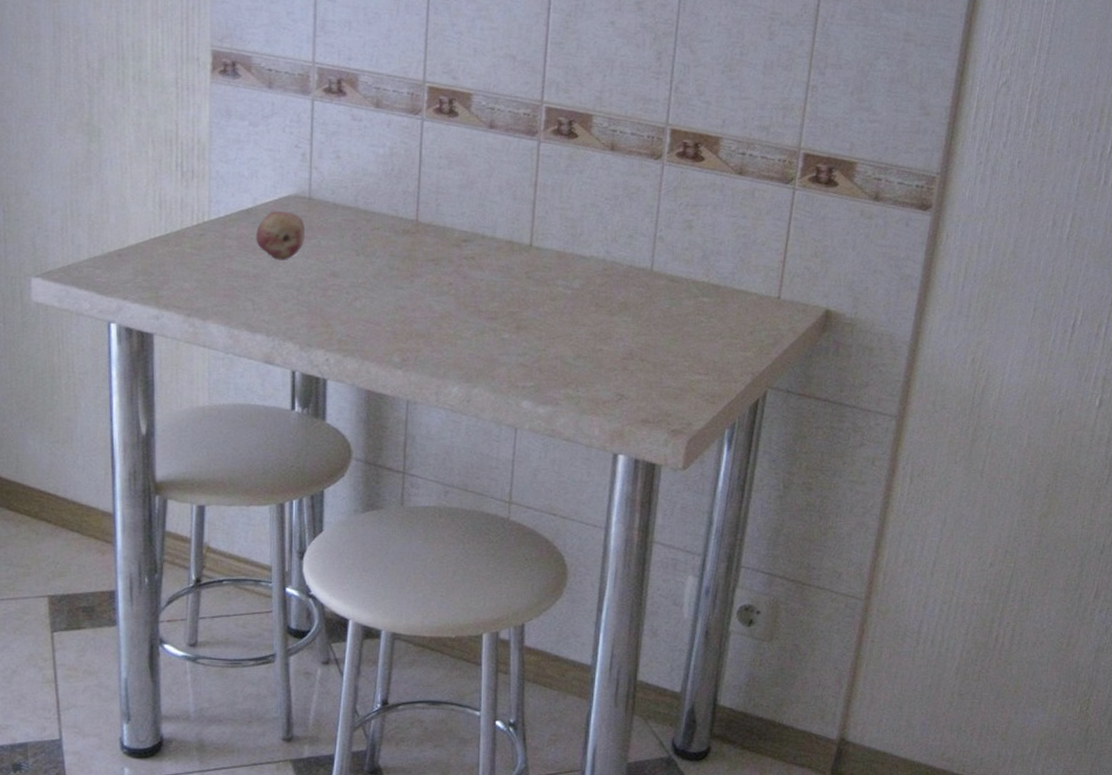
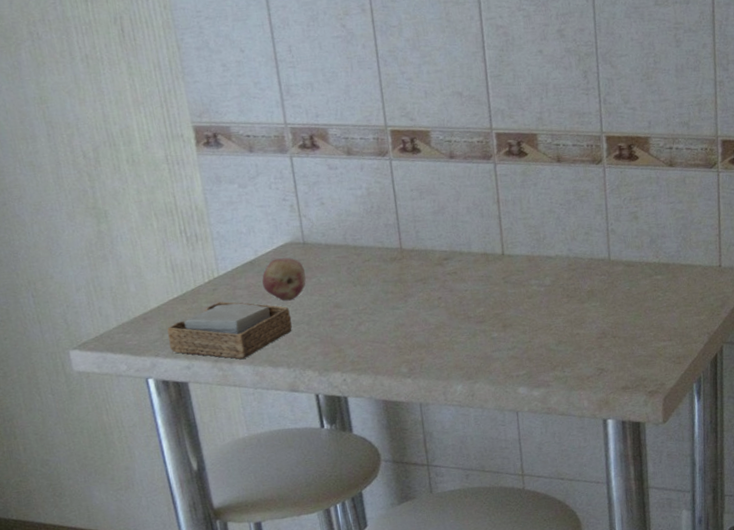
napkin holder: none [141,249,281,317] -> present [167,301,292,359]

